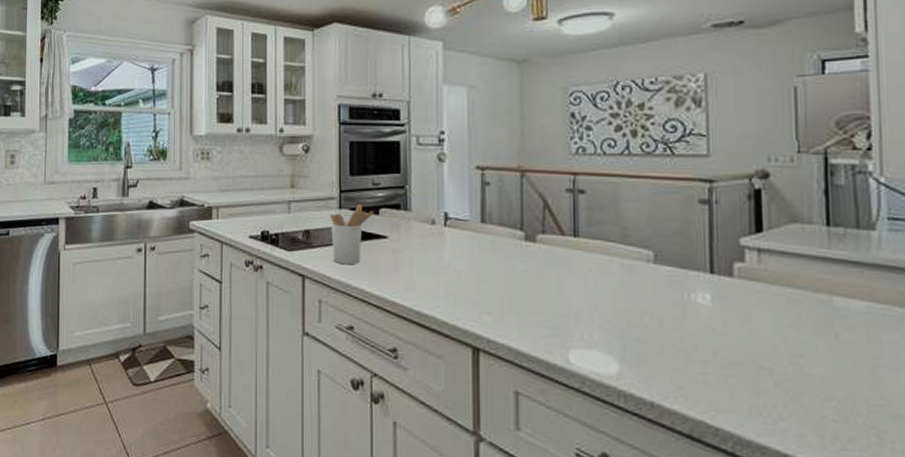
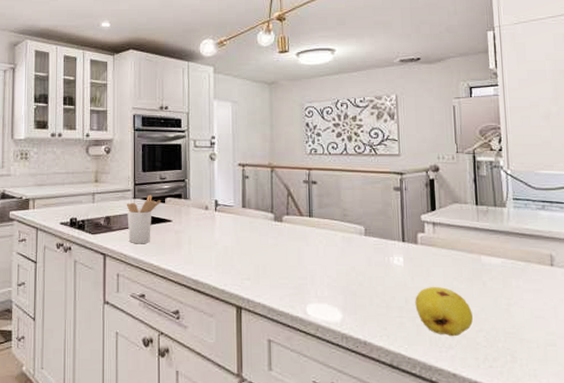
fruit: none [727,335,817,405] -> present [415,287,473,337]

